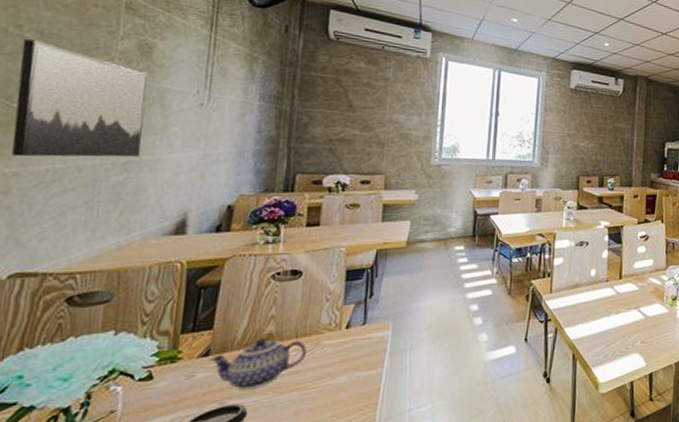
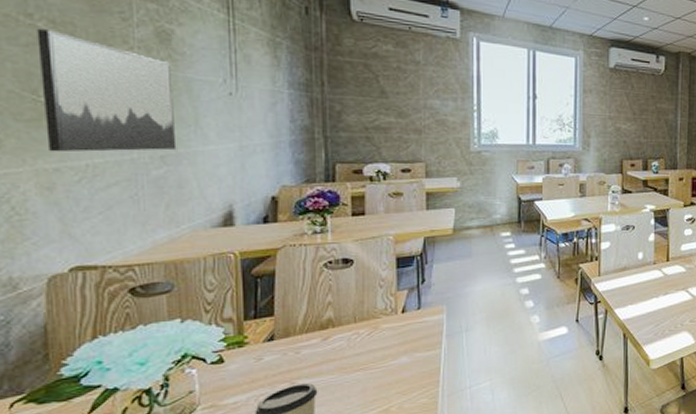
teapot: present [208,338,307,390] -> none [273,323,366,371]

